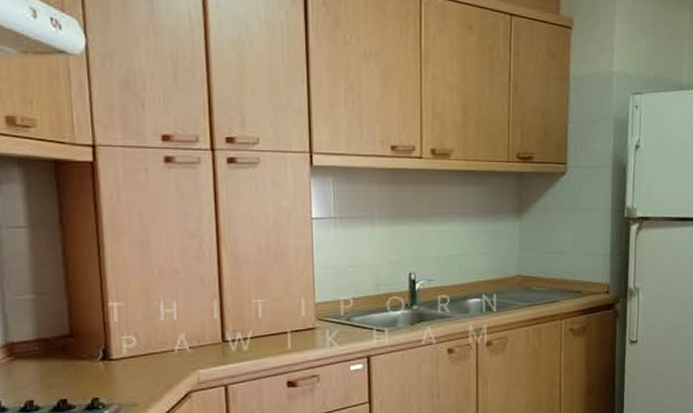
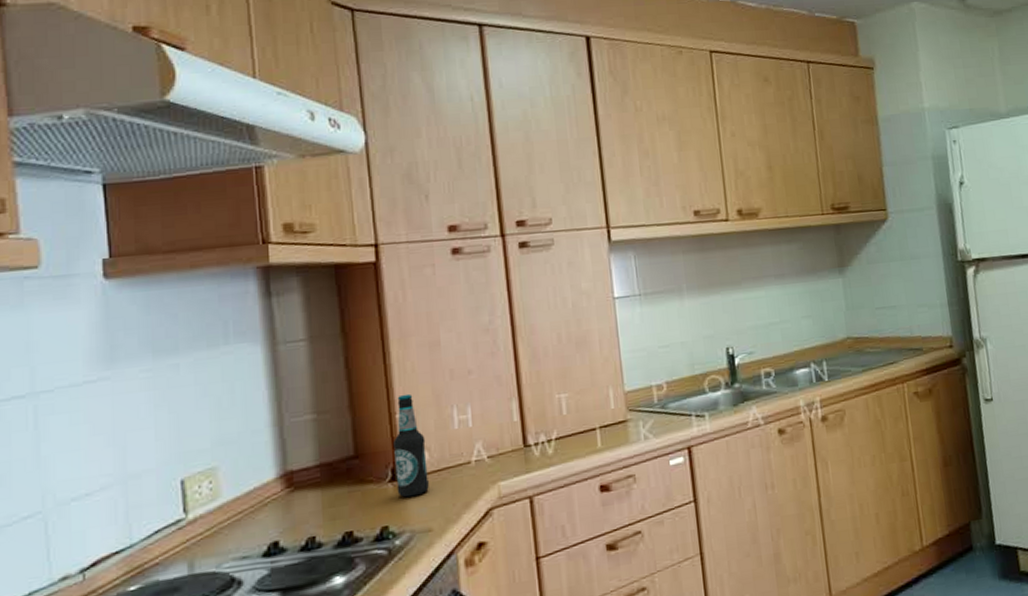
bottle: none [105,285,136,375] -> present [393,393,429,498]

